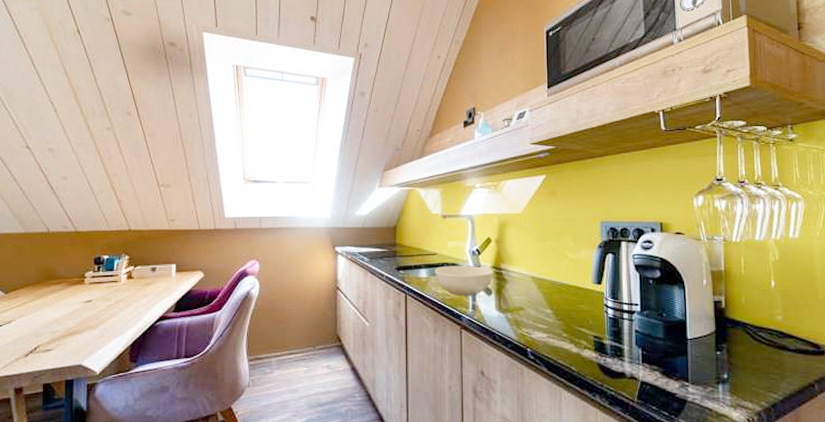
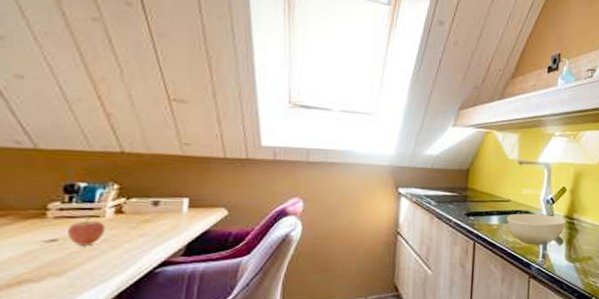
fruit: none [98,281,122,305] -> present [68,216,106,246]

